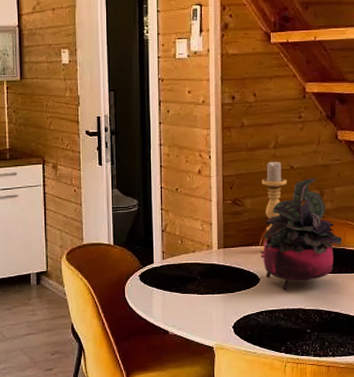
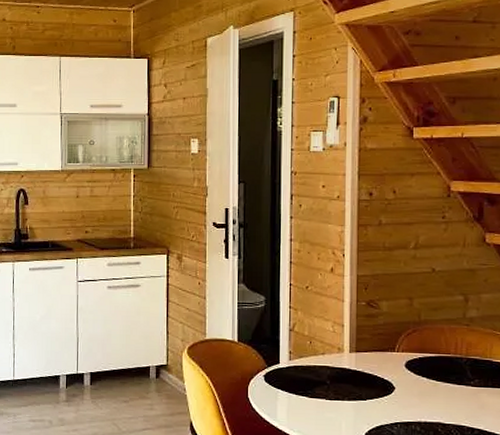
candle holder: present [261,160,287,251] -> none [397,261,428,358]
potted plant: present [261,178,343,291] -> none [397,282,489,402]

